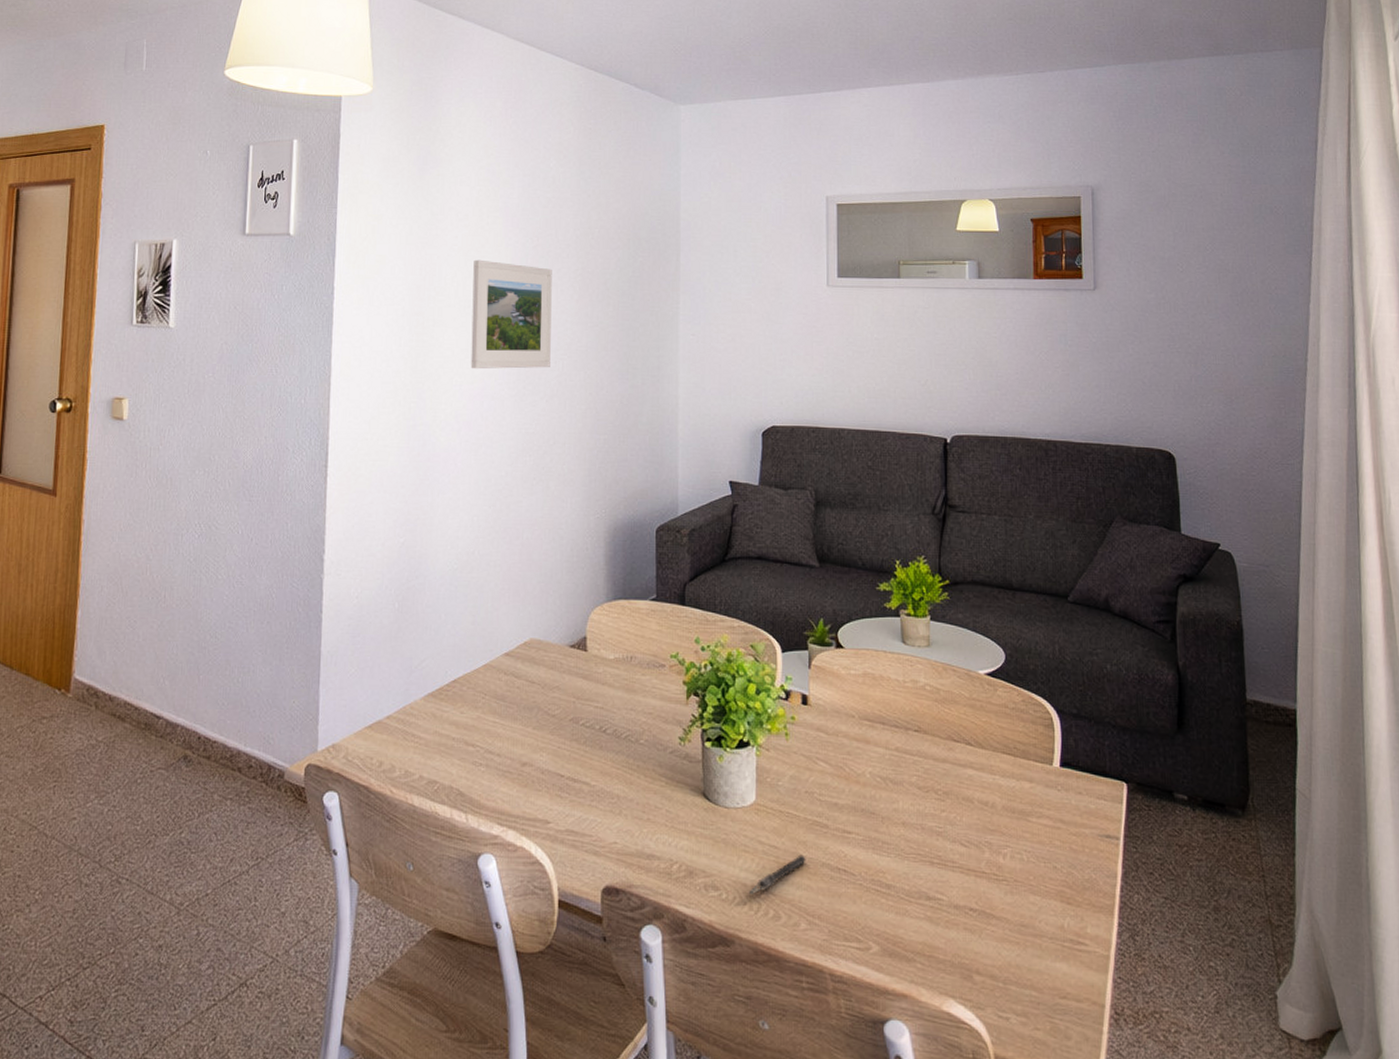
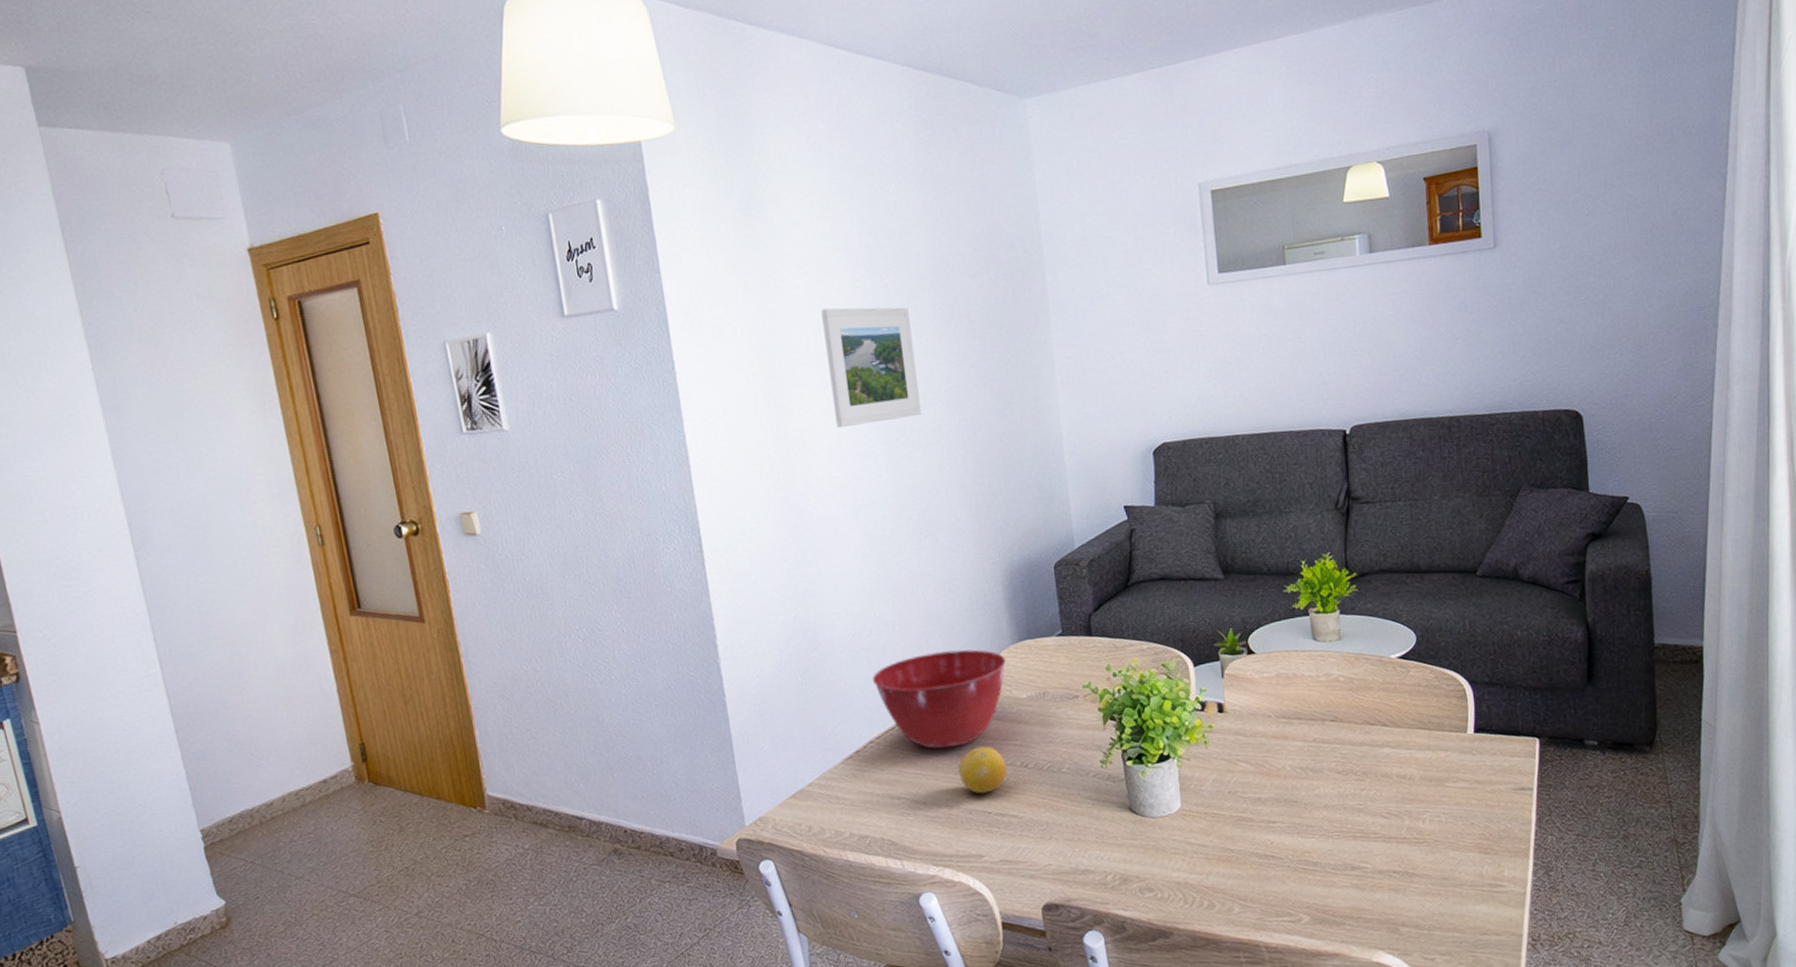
mixing bowl: none [466,598,598,700] -> present [872,649,1006,749]
fruit: none [536,702,586,754] -> present [958,745,1007,794]
pen: present [748,854,806,894] -> none [1182,848,1235,890]

